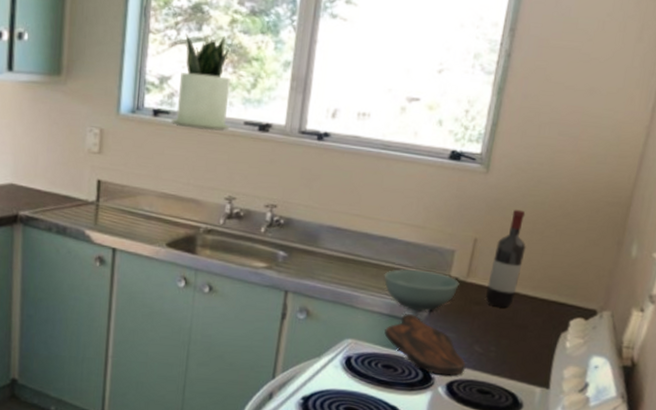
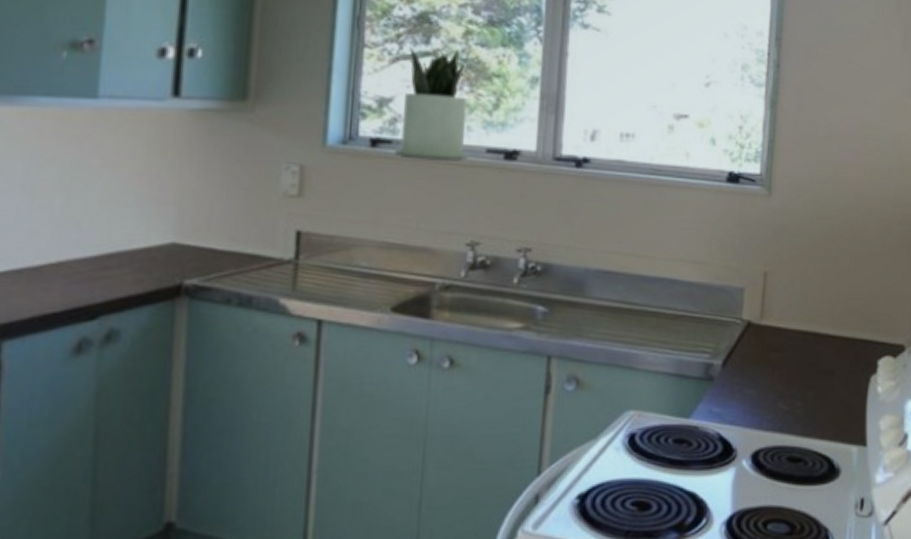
bowl: present [384,269,460,311] -> none [666,315,753,365]
cutting board: present [384,314,466,375] -> none [673,371,771,444]
wine bottle: present [485,209,526,308] -> none [783,235,821,352]

